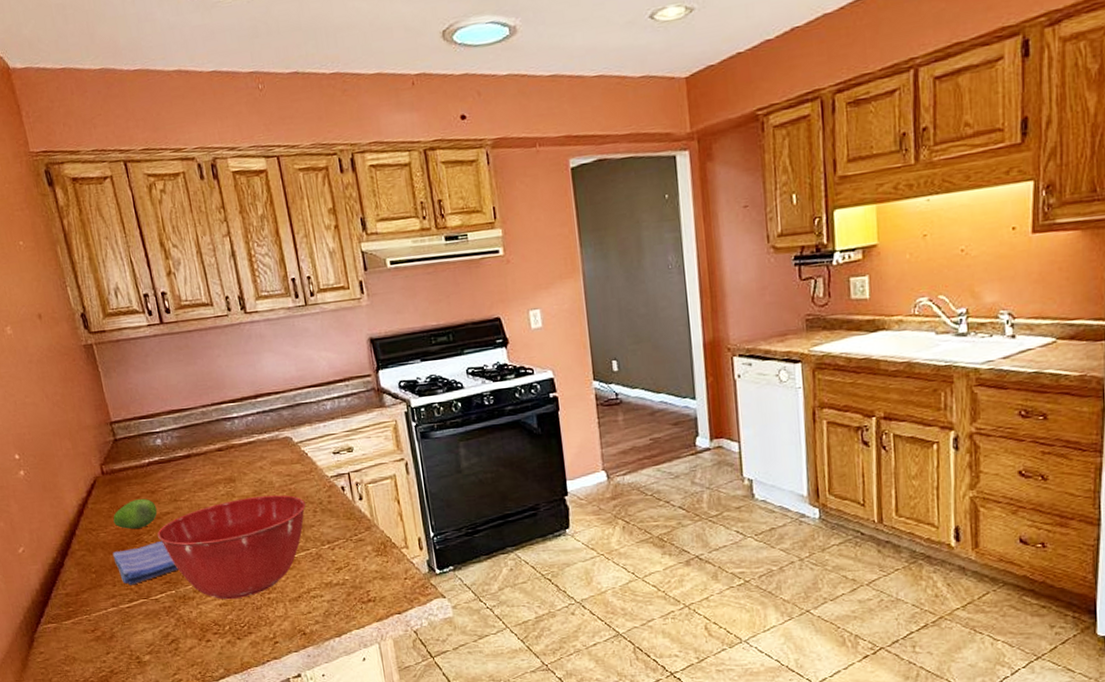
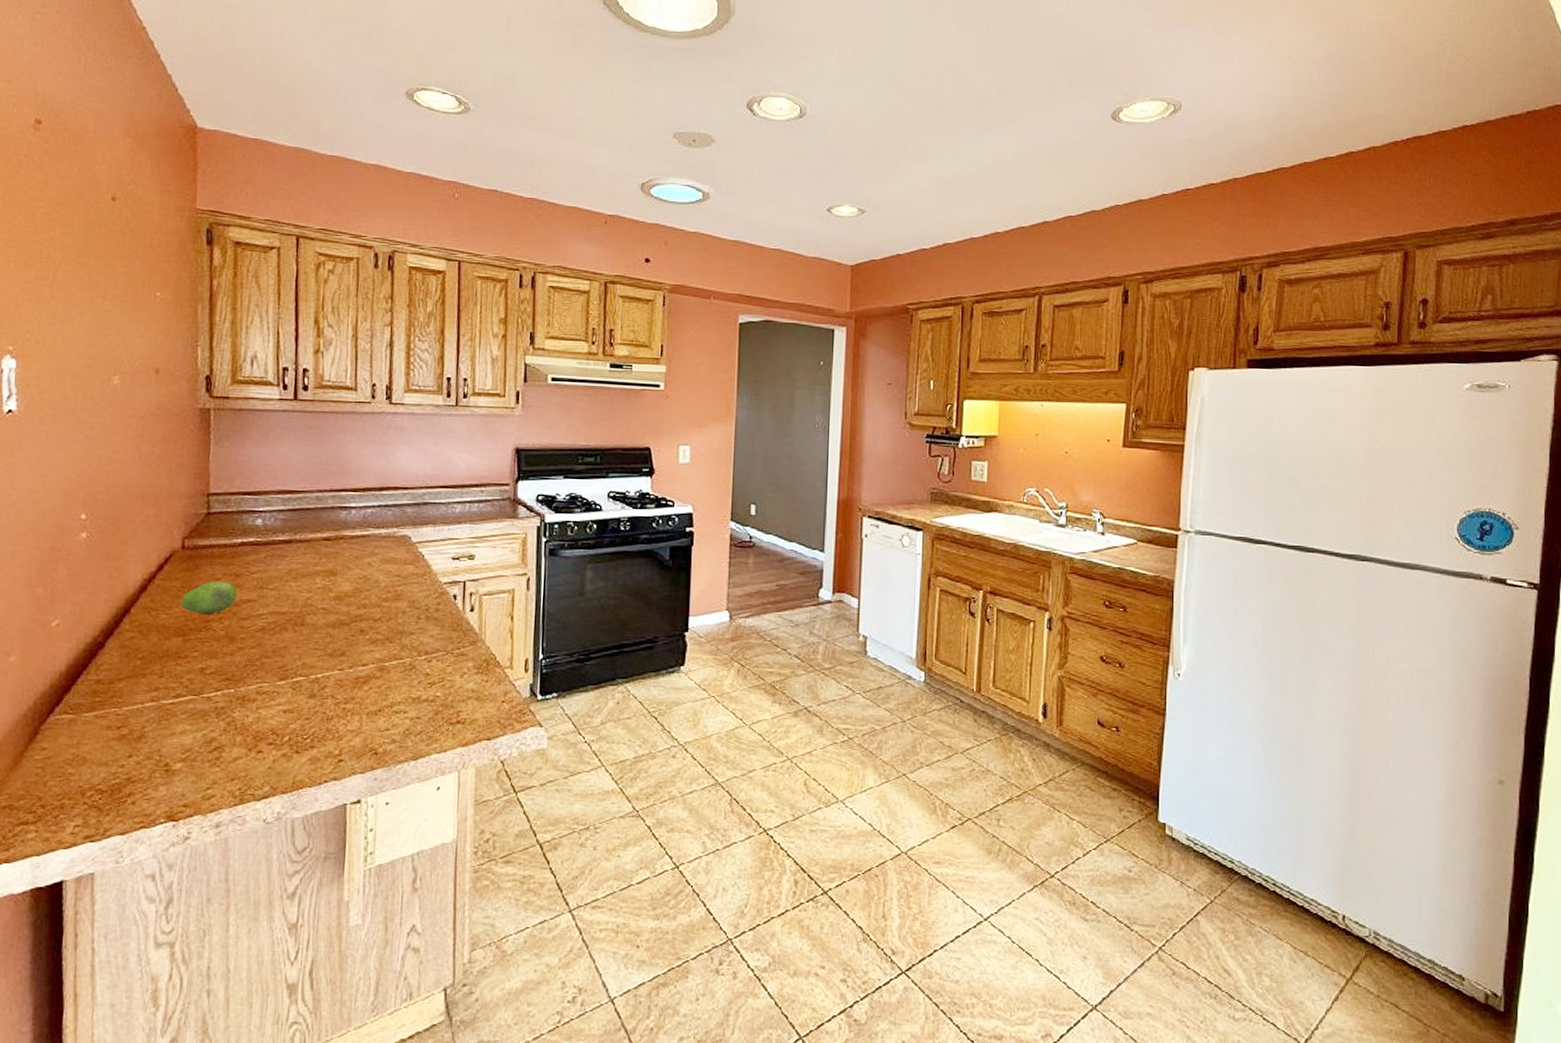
dish towel: present [112,540,179,585] -> none [169,630,246,678]
mixing bowl: present [157,495,307,600] -> none [230,594,411,707]

